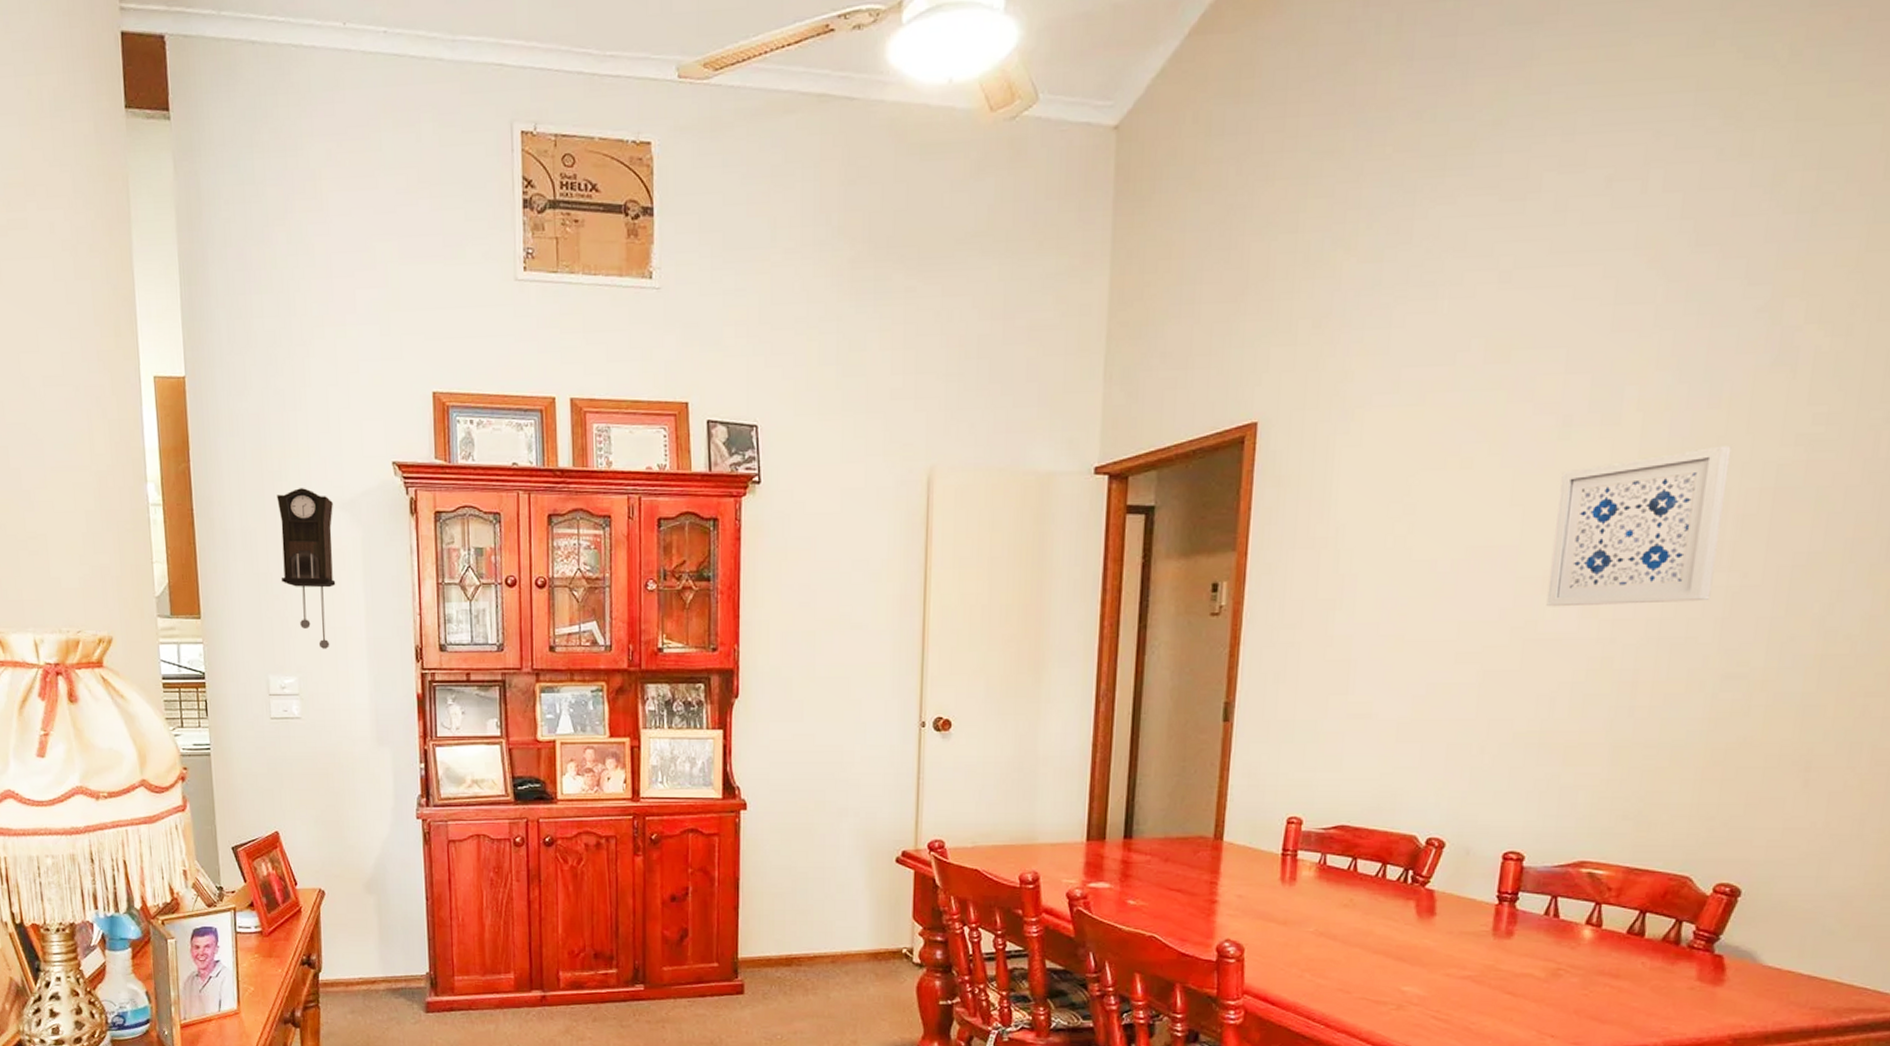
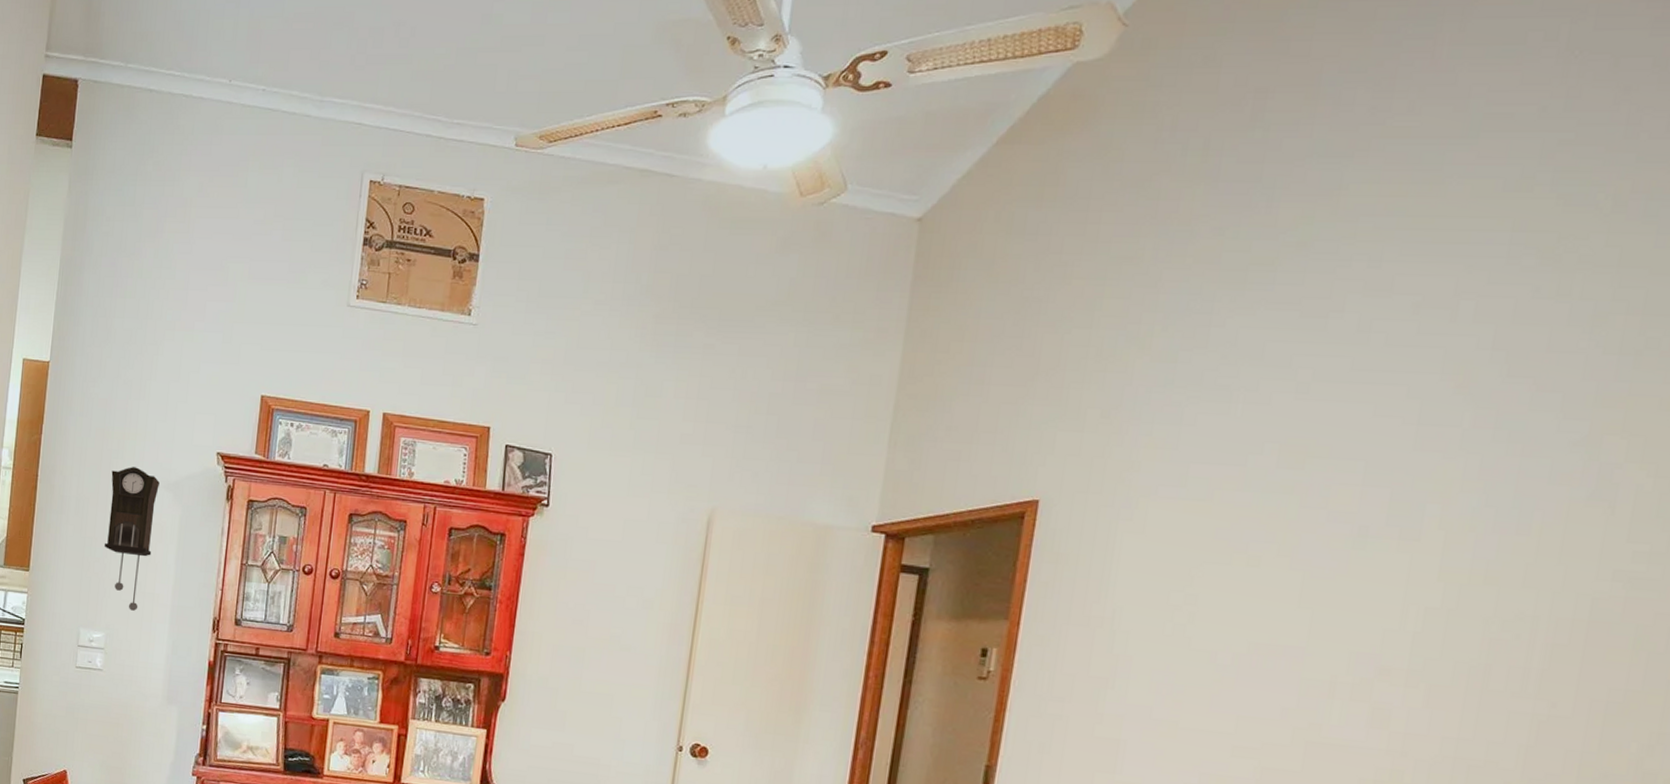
wall art: present [1546,445,1732,607] -> none [1332,572,1541,726]

